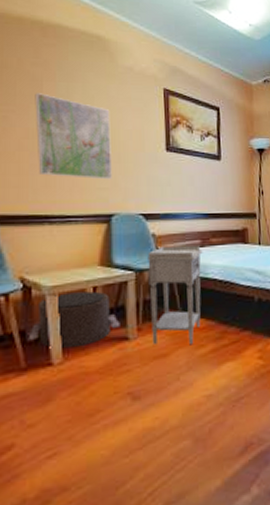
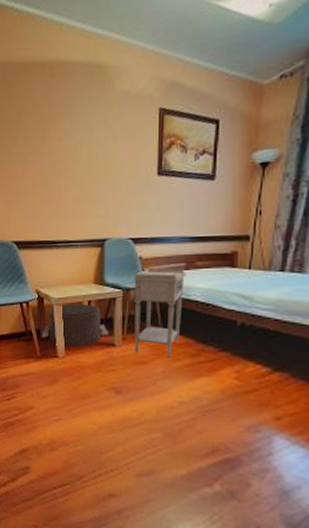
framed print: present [35,93,112,180] -> none [45,132,107,208]

